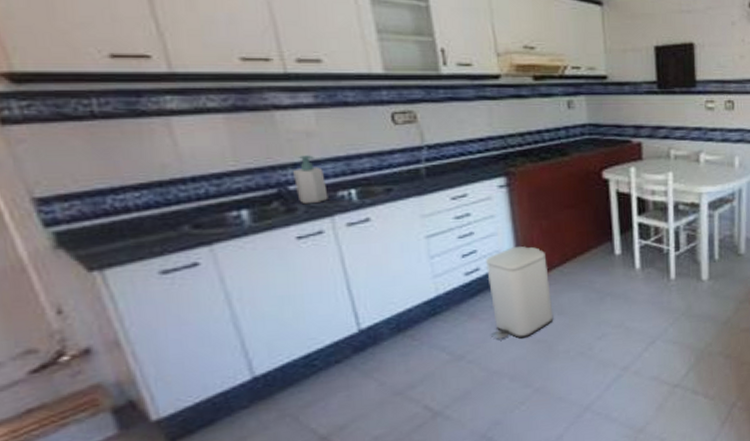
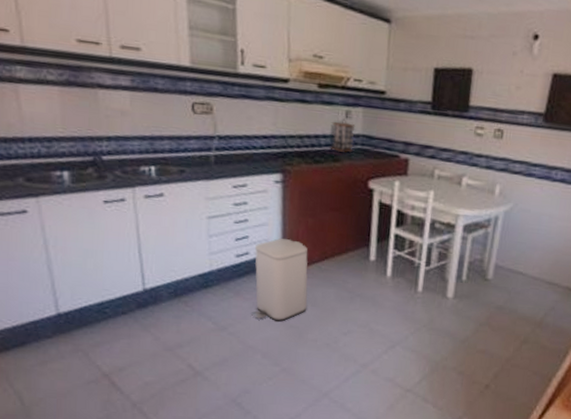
soap bottle: present [293,155,328,205] -> none [107,131,133,174]
spice rack: none [554,109,581,145] -> present [331,118,356,153]

